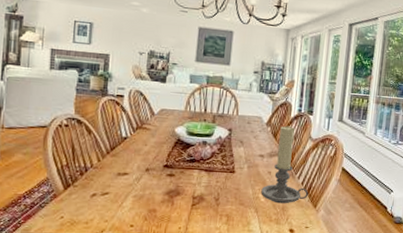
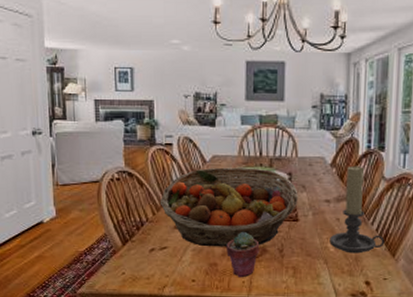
fruit basket: none [106,120,236,195] -> present [160,167,298,247]
potted succulent: none [166,181,198,224] -> present [226,232,260,278]

